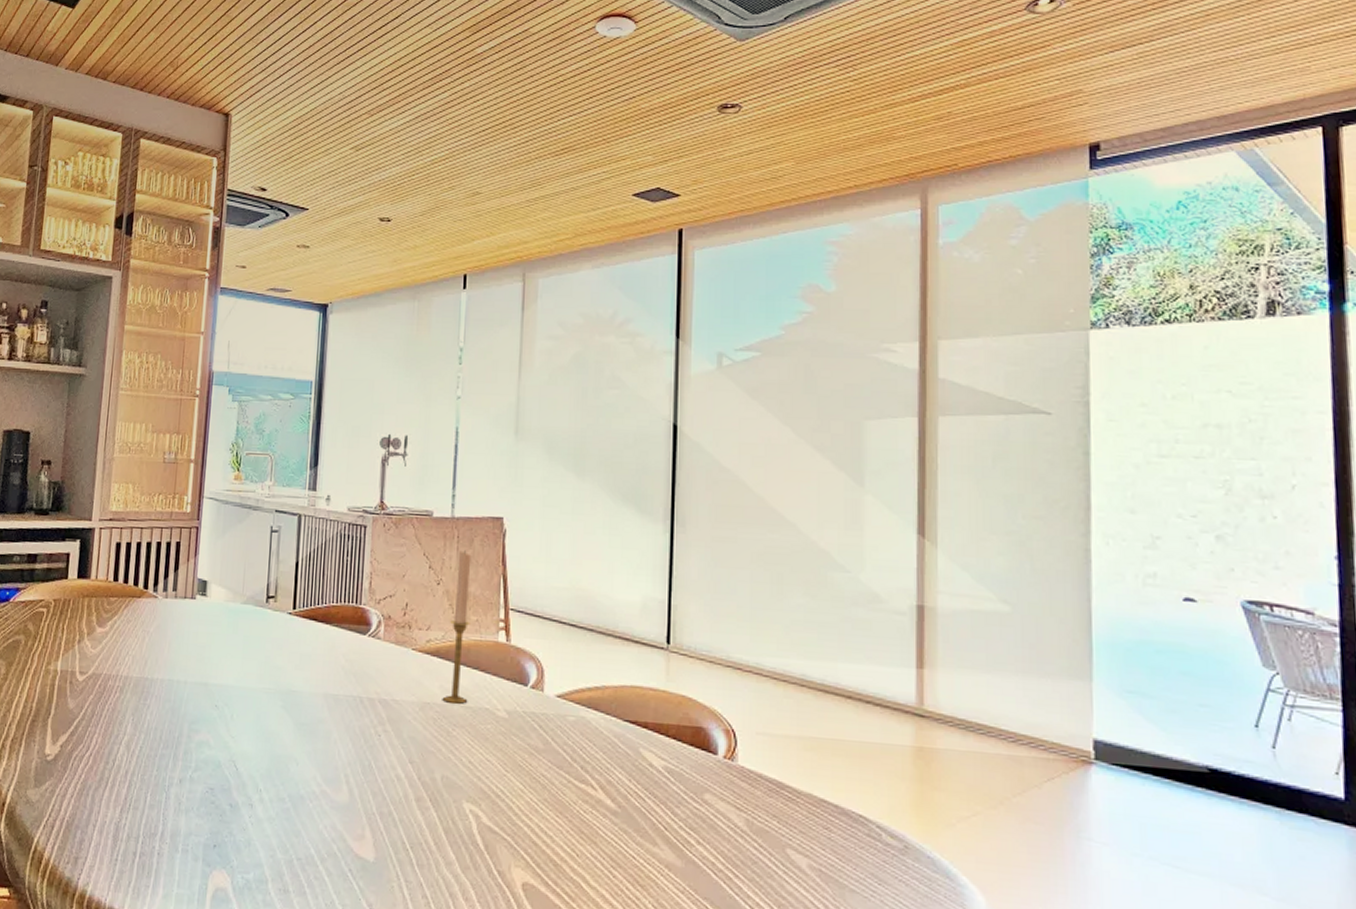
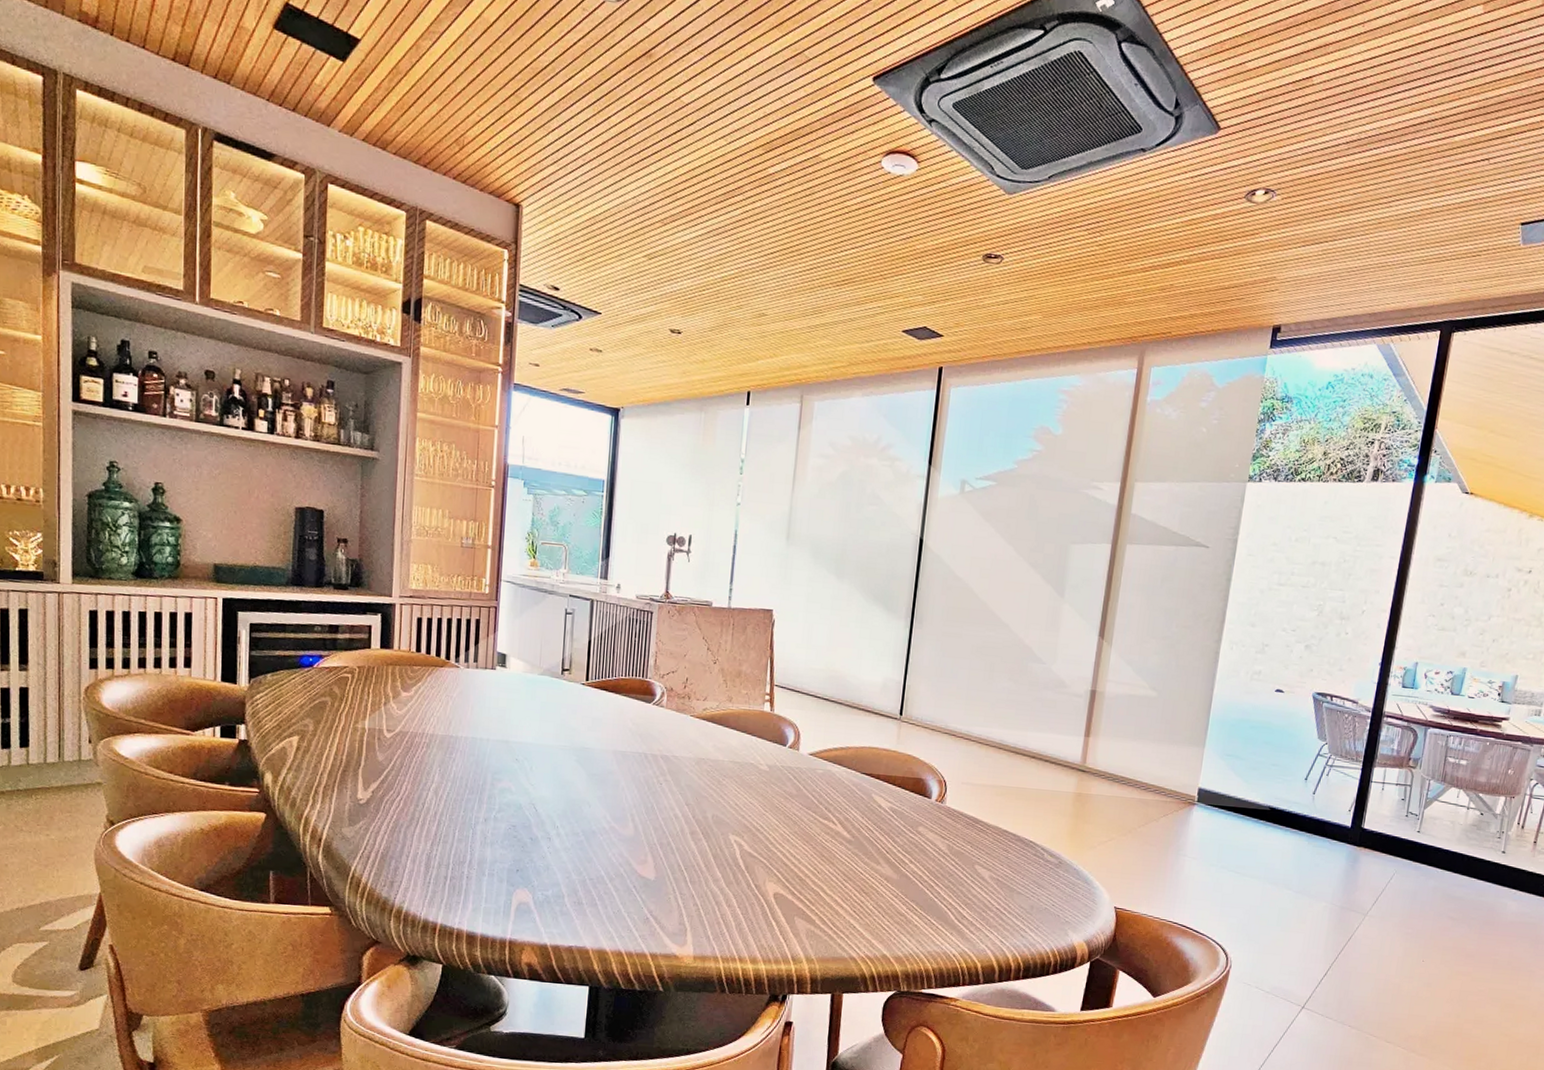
candlestick: present [442,550,472,705] -> none [715,636,744,761]

